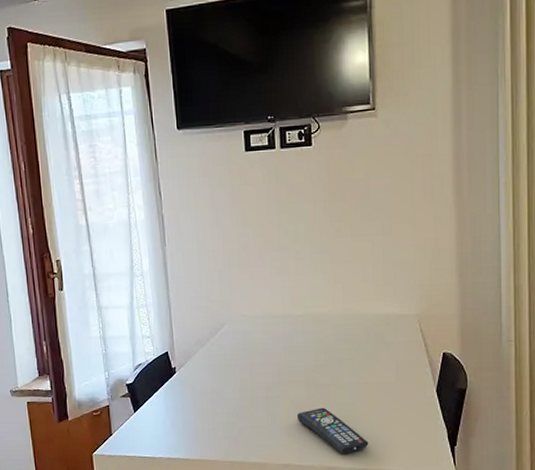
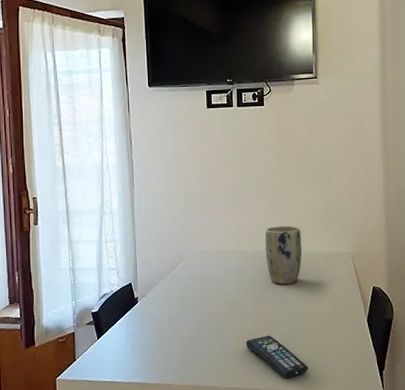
plant pot: none [316,285,360,352] -> present [264,226,302,285]

